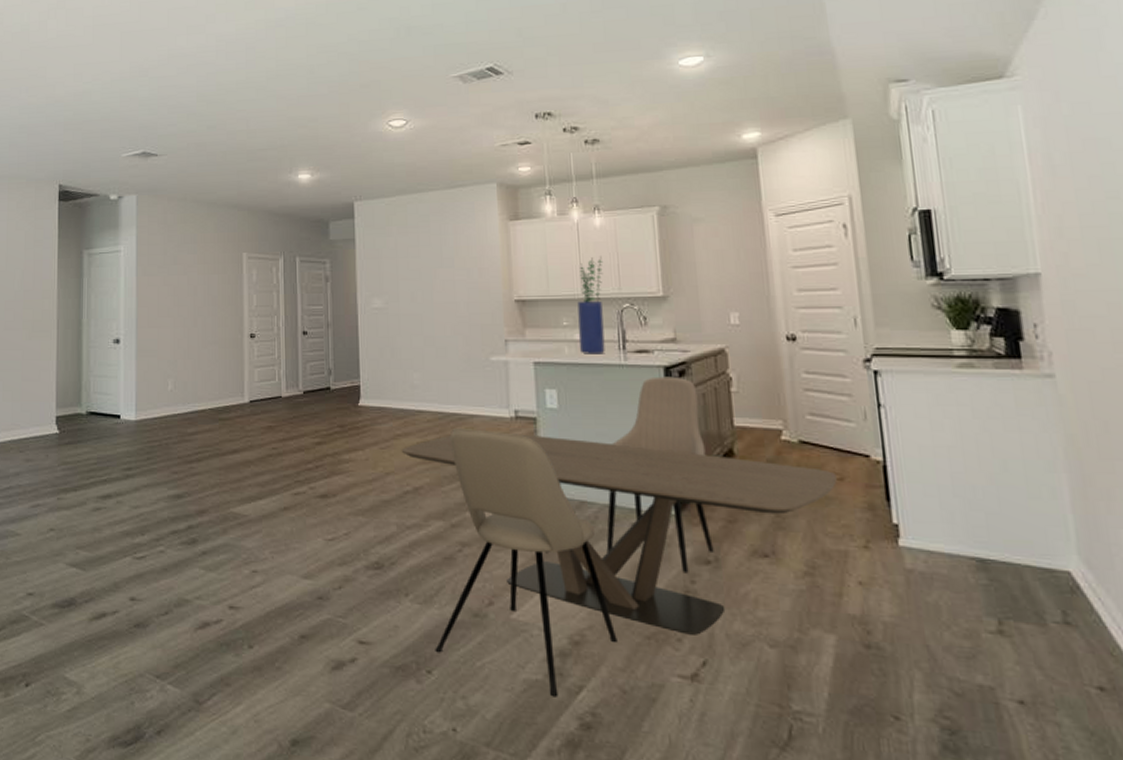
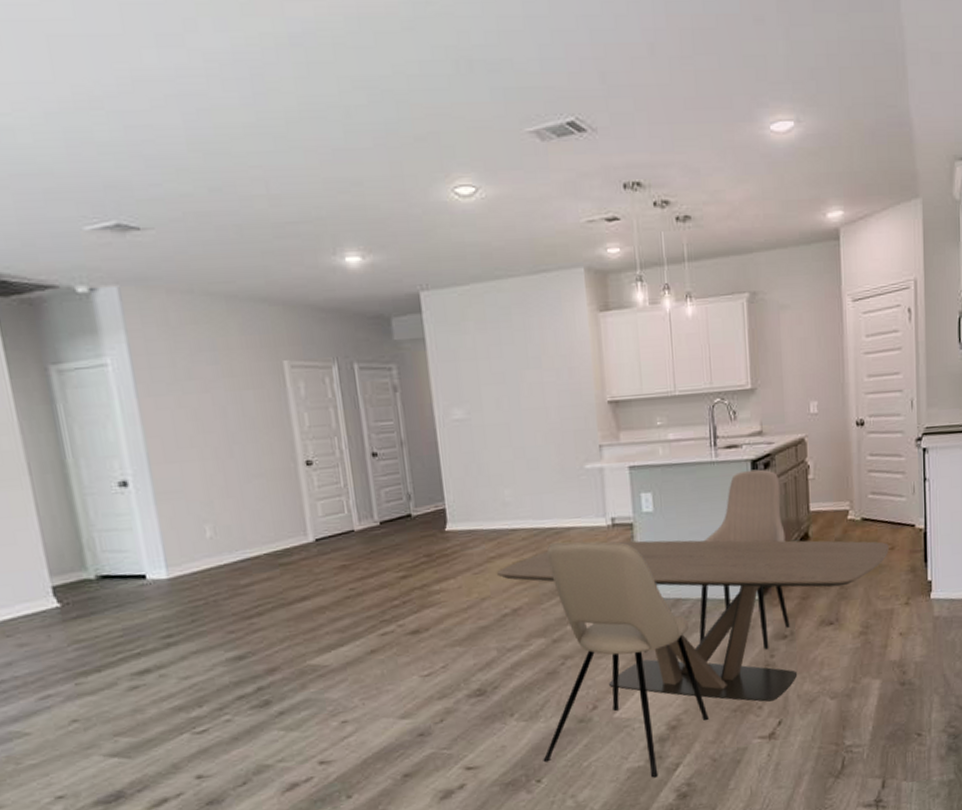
vase: present [577,256,605,354] -> none [671,348,698,454]

